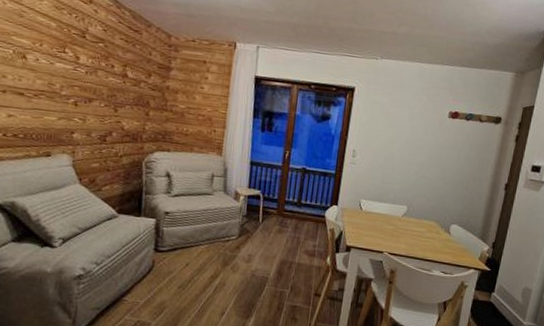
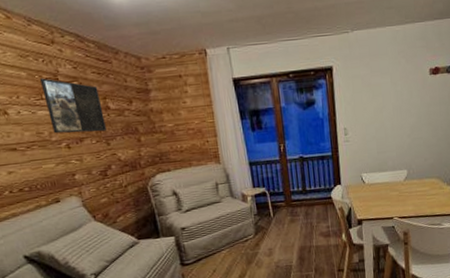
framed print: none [65,32,121,98] -> present [40,78,107,134]

